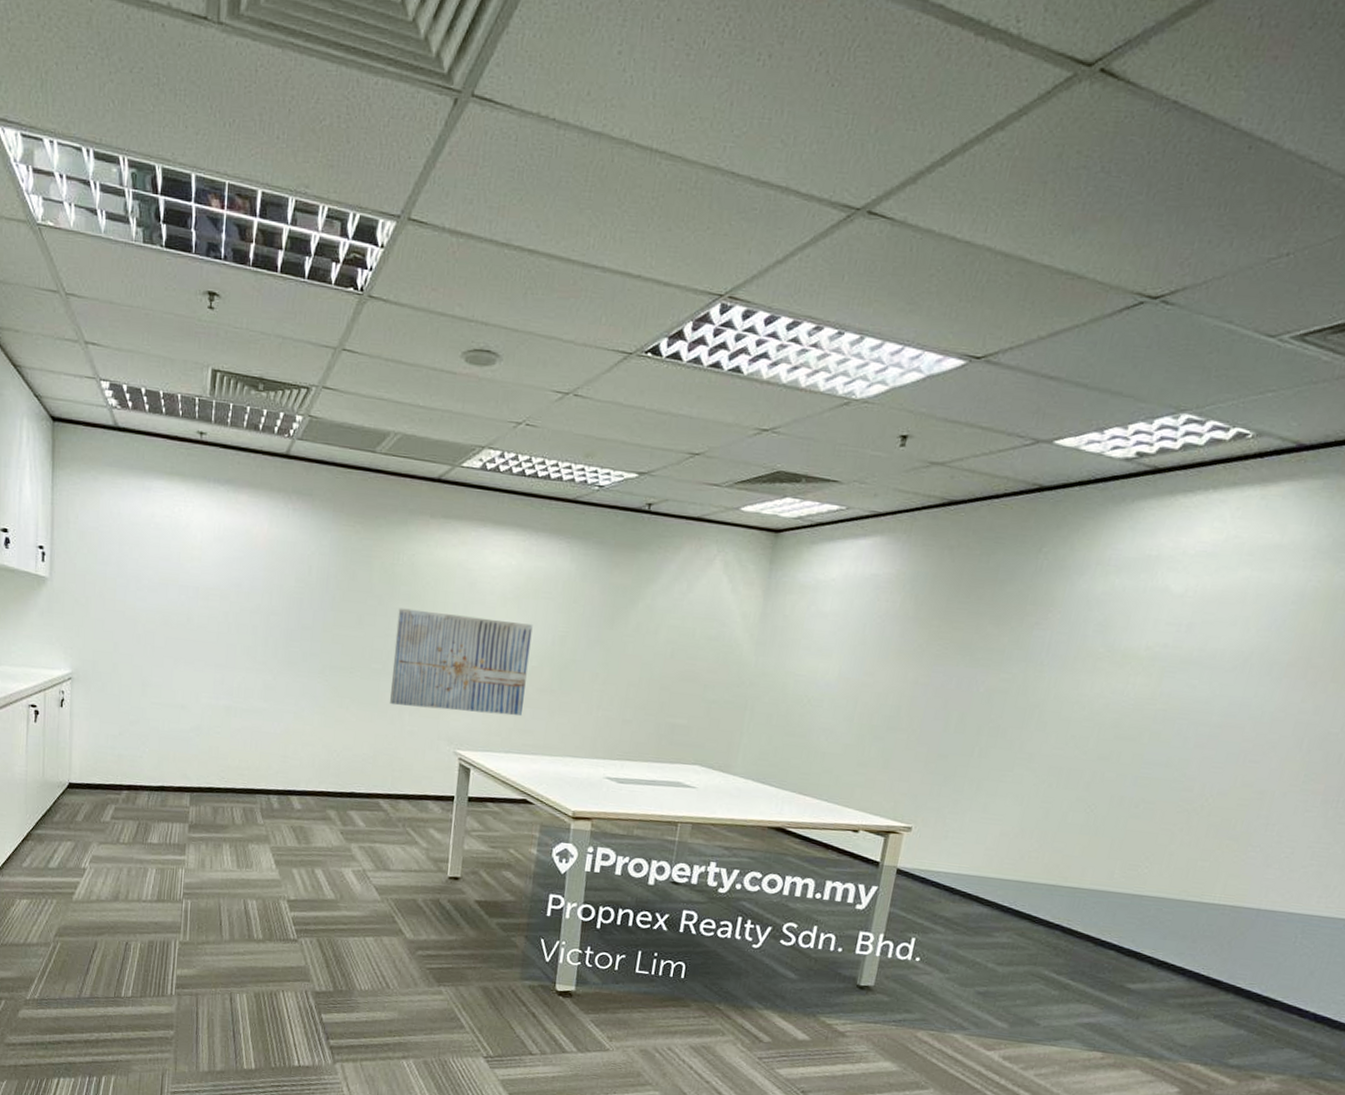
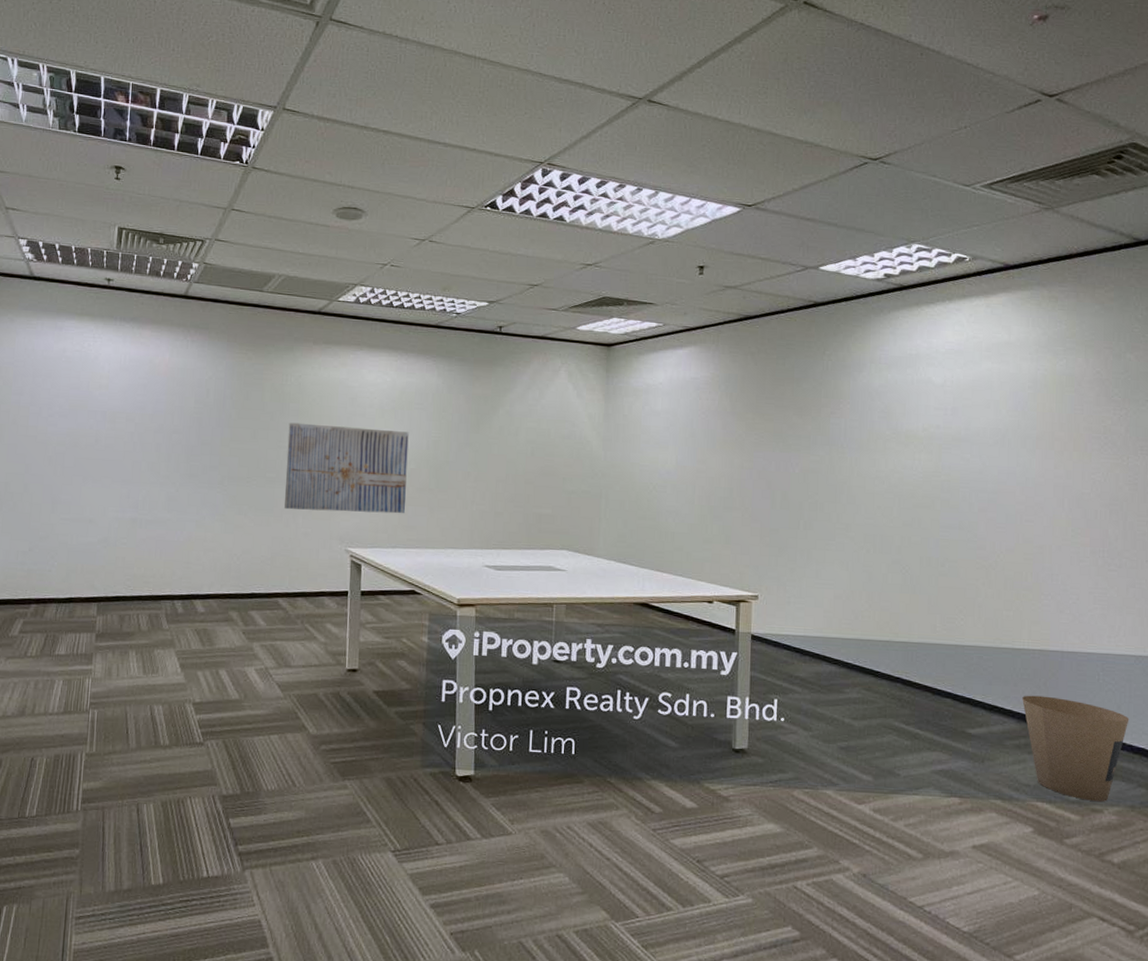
trash can: none [1195,953,1321,1069] -> present [1022,695,1129,802]

